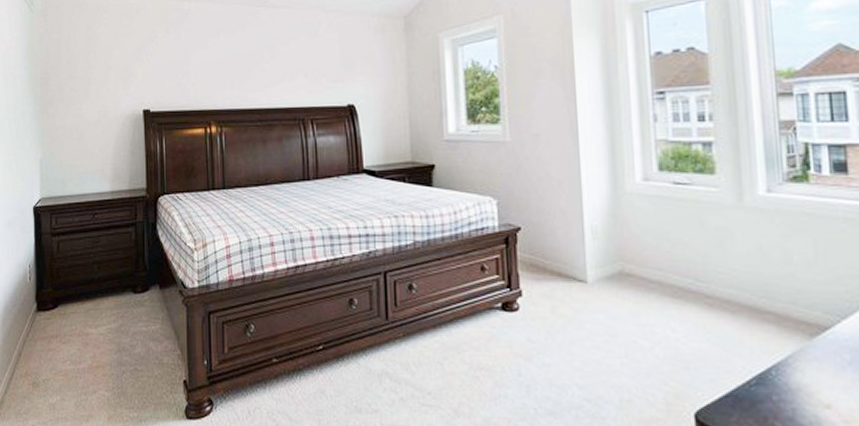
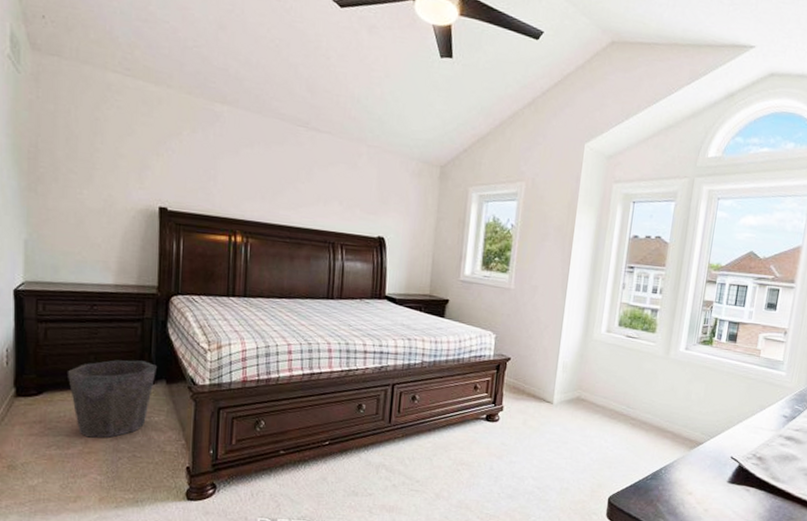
waste bin: none [76,266,150,351] -> present [67,360,157,438]

